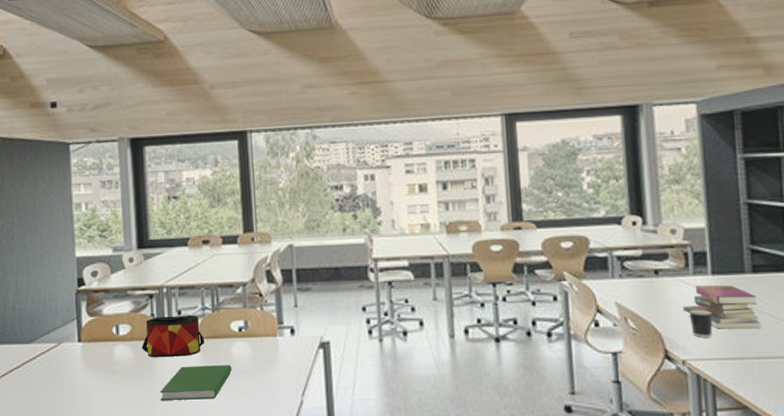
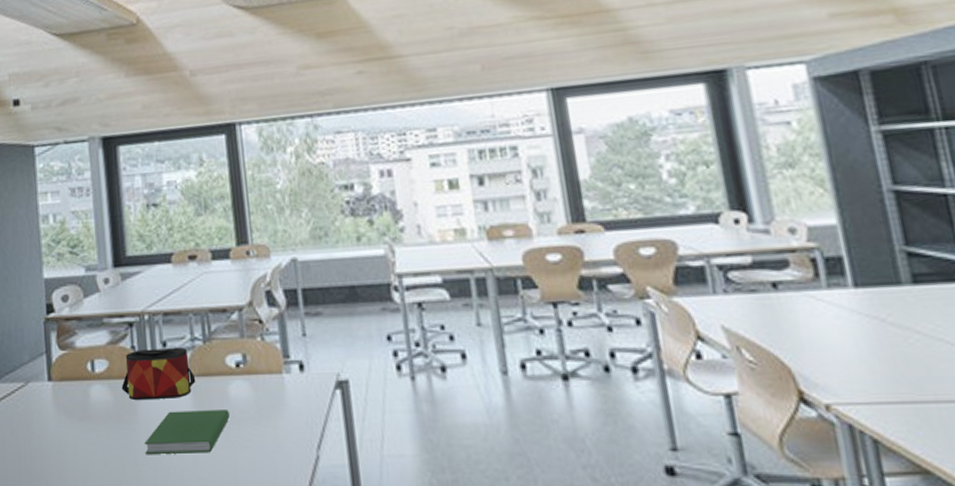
books: present [682,285,762,329] -> none [817,301,936,362]
mug: present [689,309,713,338] -> none [827,334,865,374]

